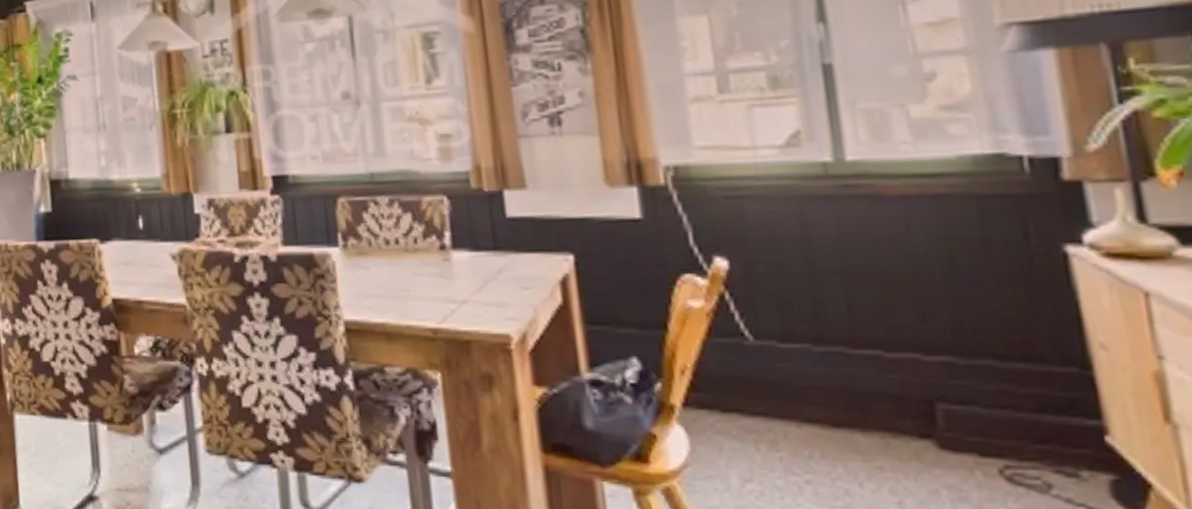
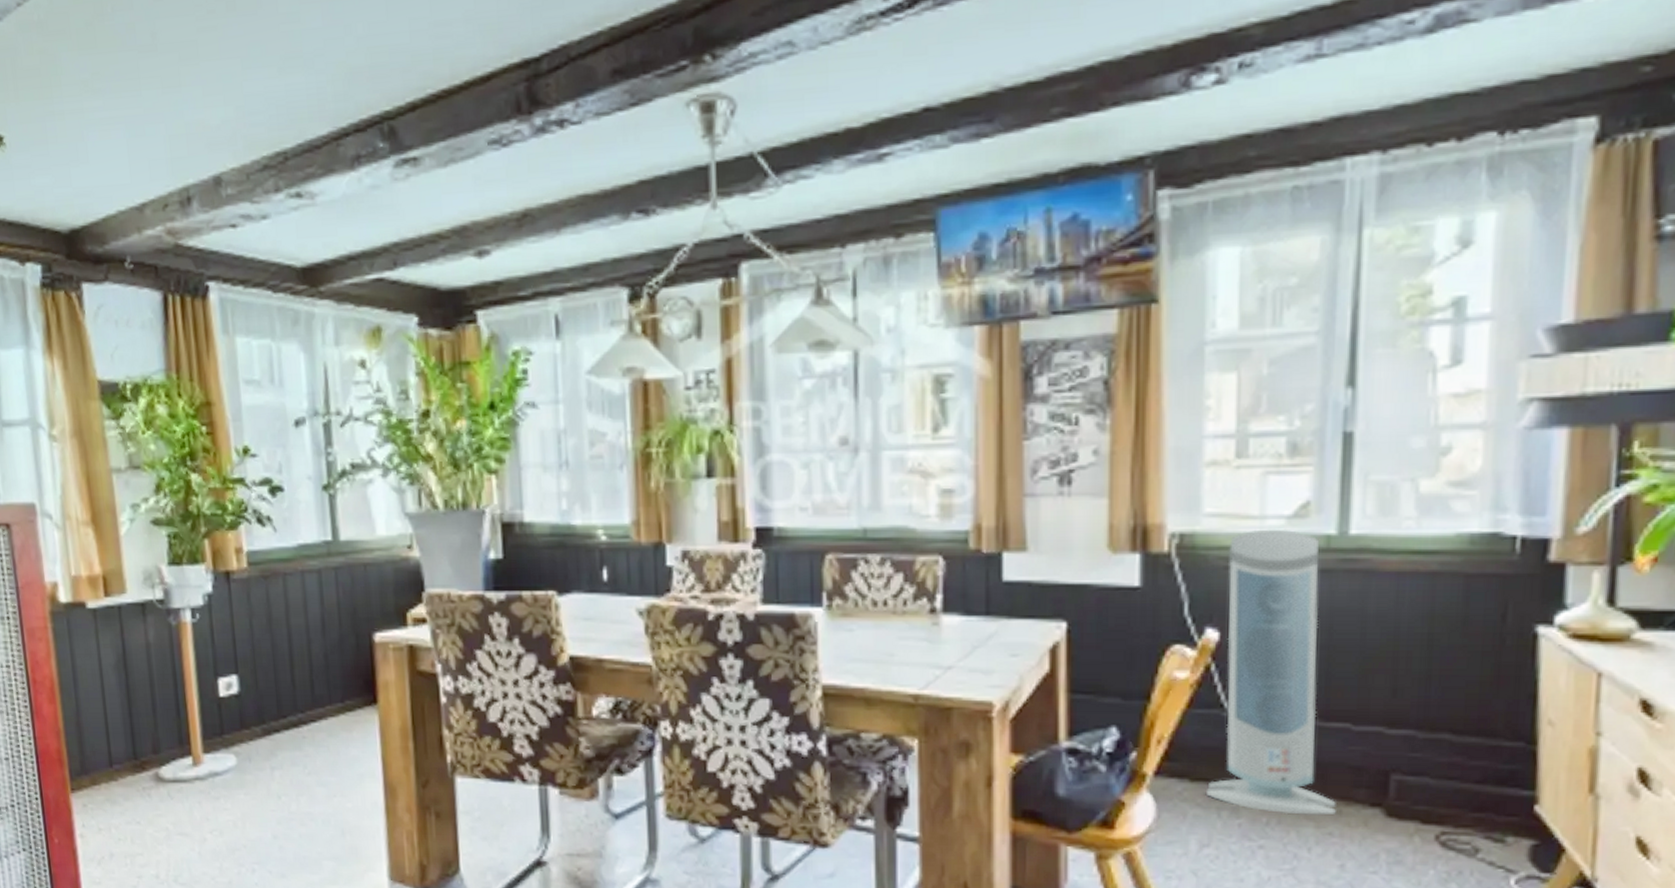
air purifier: none [725,158,883,448] -> present [1207,529,1336,816]

